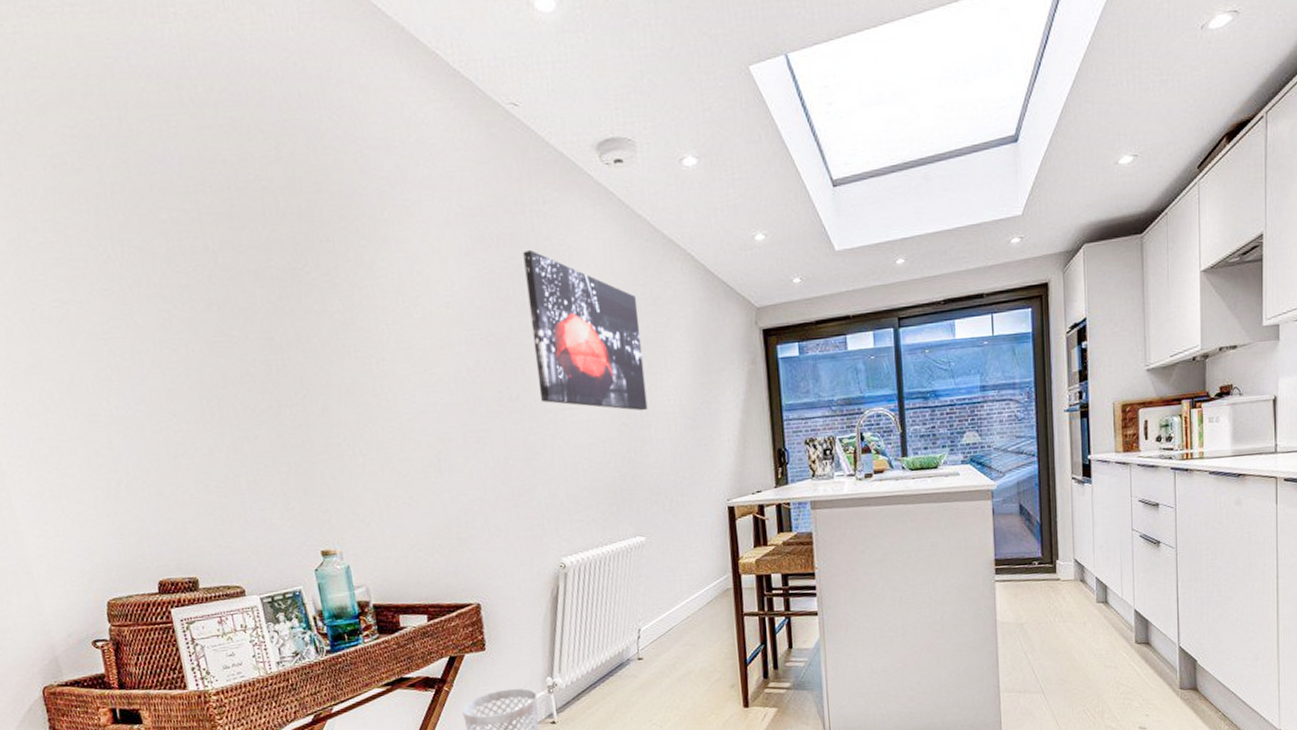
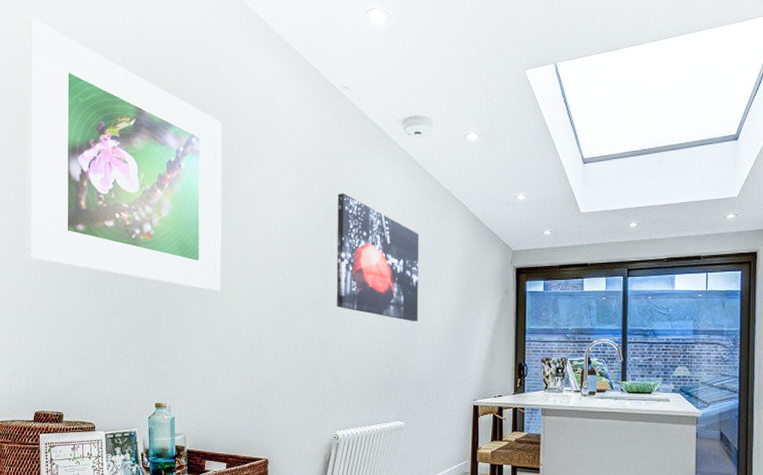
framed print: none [39,28,385,397] -> present [26,17,223,291]

